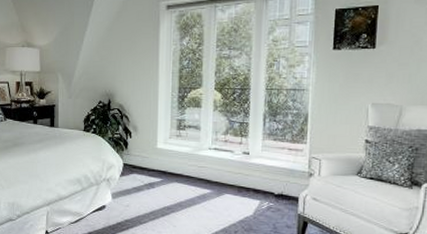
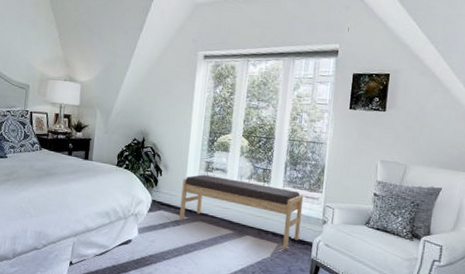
bench: none [153,134,286,206] -> present [179,175,304,249]

